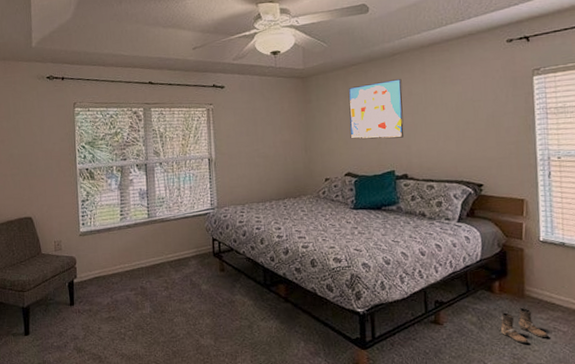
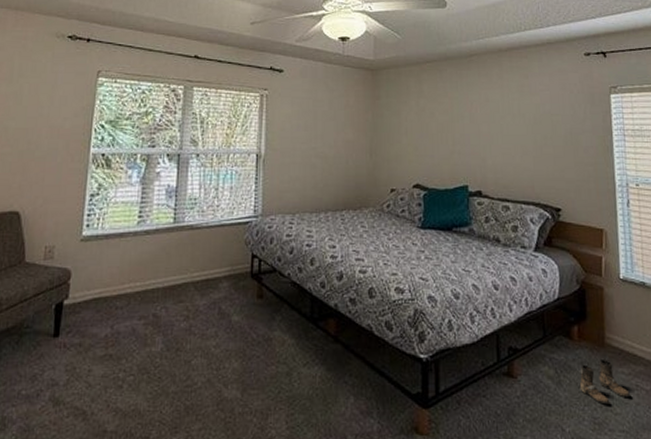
wall art: present [348,78,404,140] -> none [421,81,479,148]

